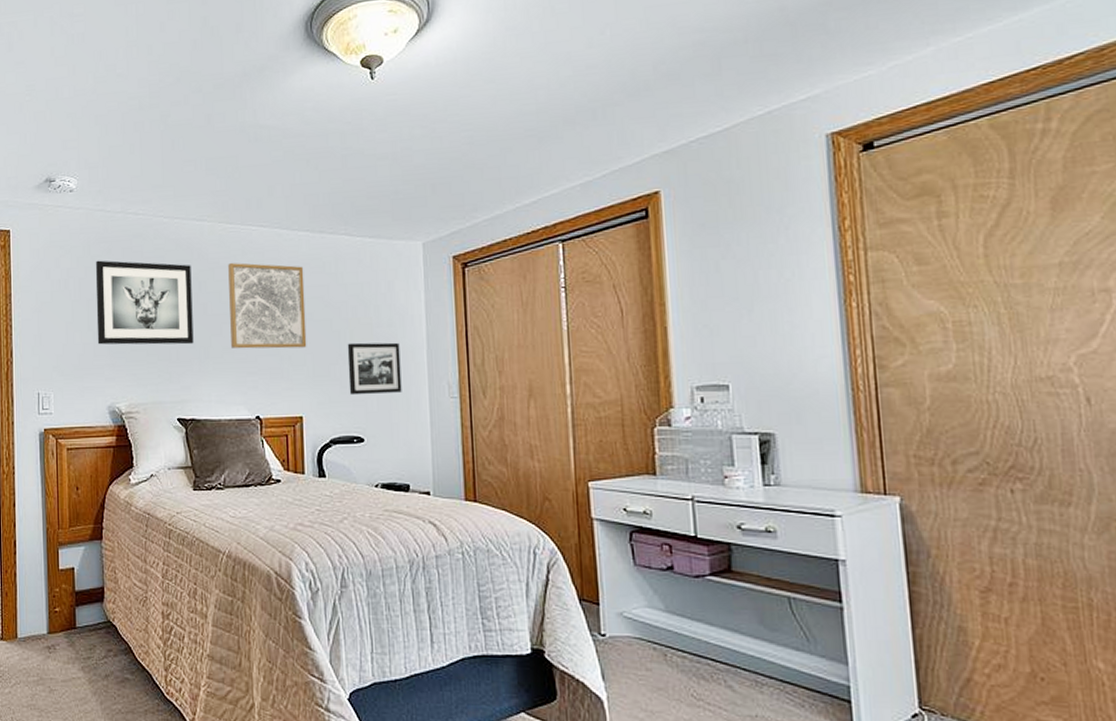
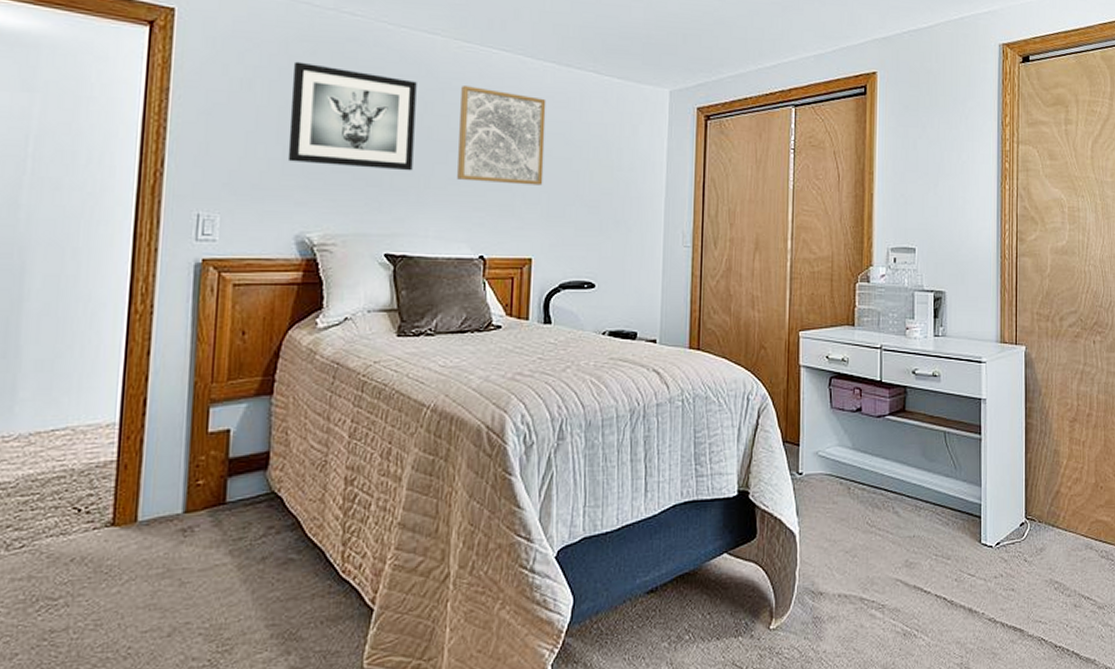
picture frame: present [347,342,402,396] -> none [583,184,639,239]

